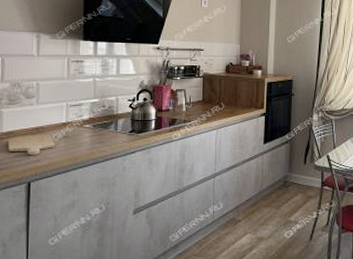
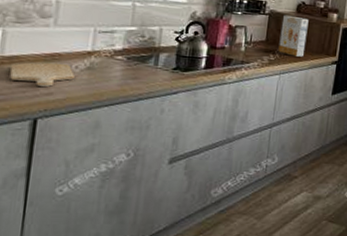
cereal box: none [214,76,237,112] -> present [278,15,309,57]

